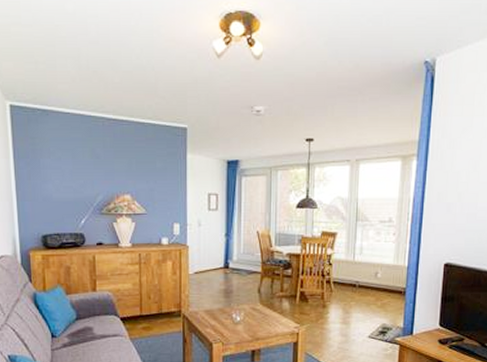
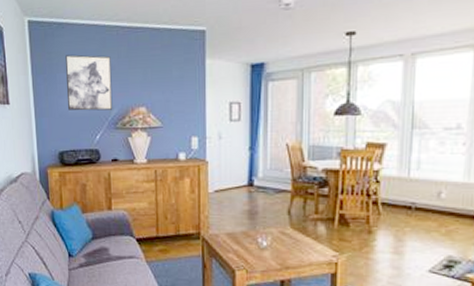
wall art: none [50,141,98,196] -> present [65,54,113,111]

